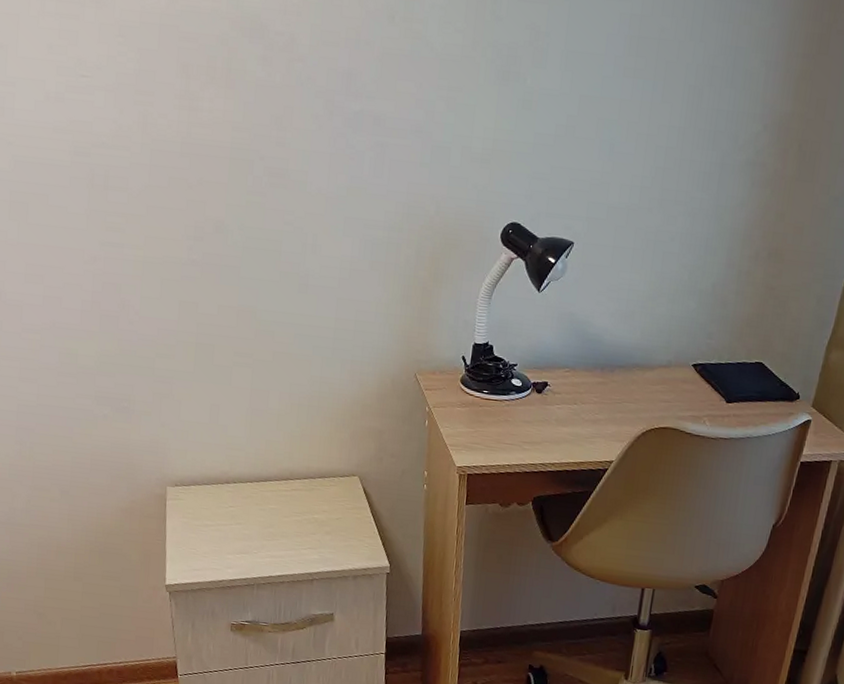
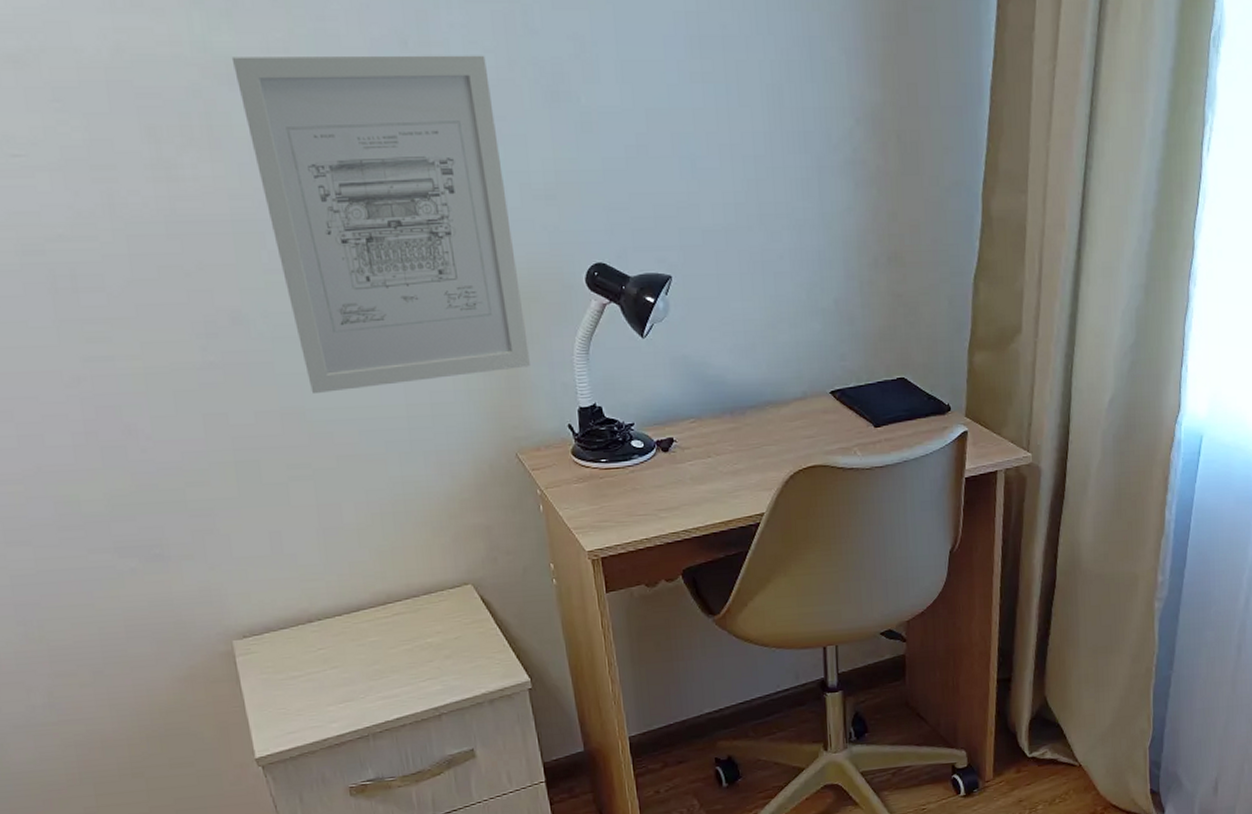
wall art: none [256,15,455,303] -> present [231,55,530,393]

